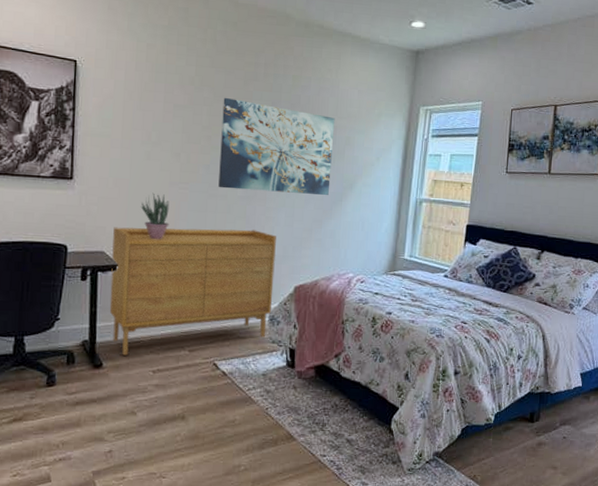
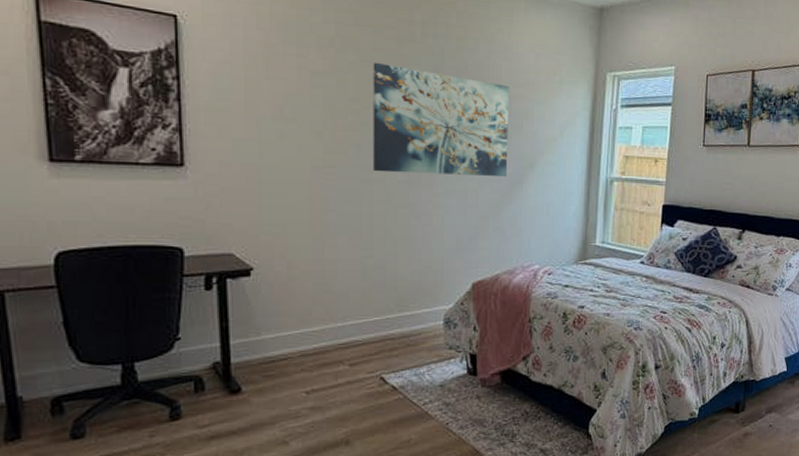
sideboard: present [109,227,276,356] -> none [243,220,447,377]
potted plant: present [140,192,169,240] -> none [276,179,315,237]

